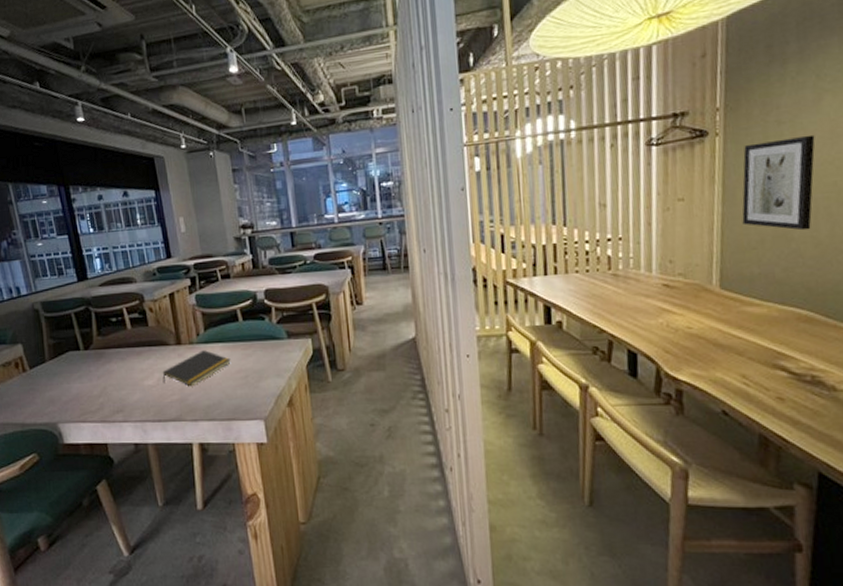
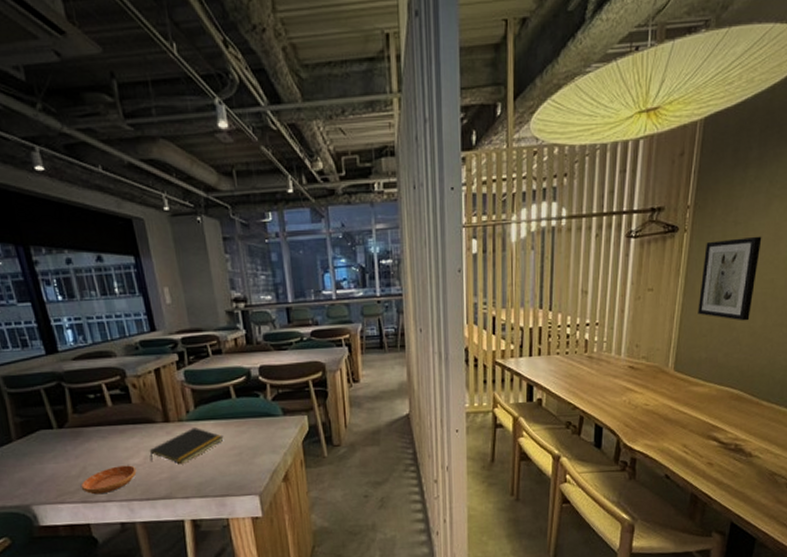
saucer: none [101,386,151,415] -> present [80,465,137,495]

